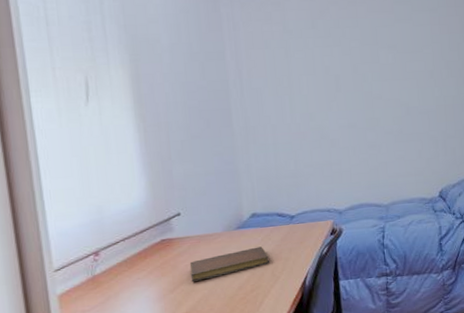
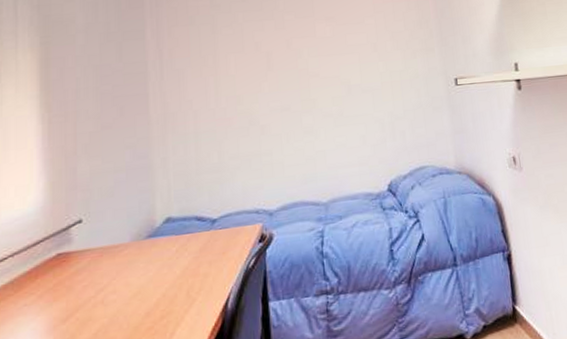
notebook: present [189,246,269,281] -> none [88,259,184,307]

